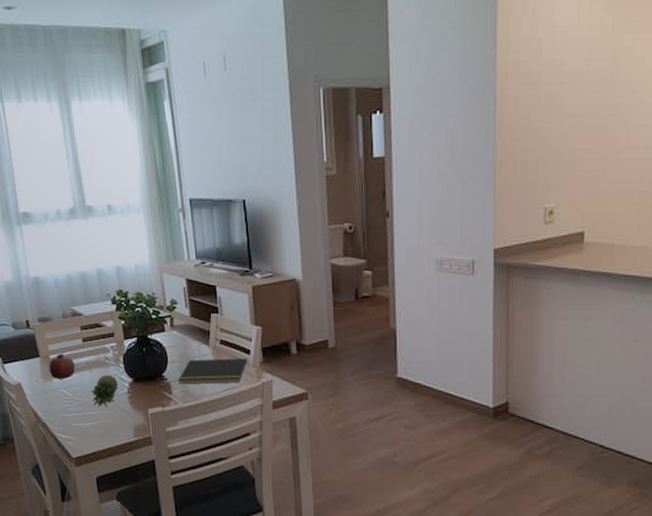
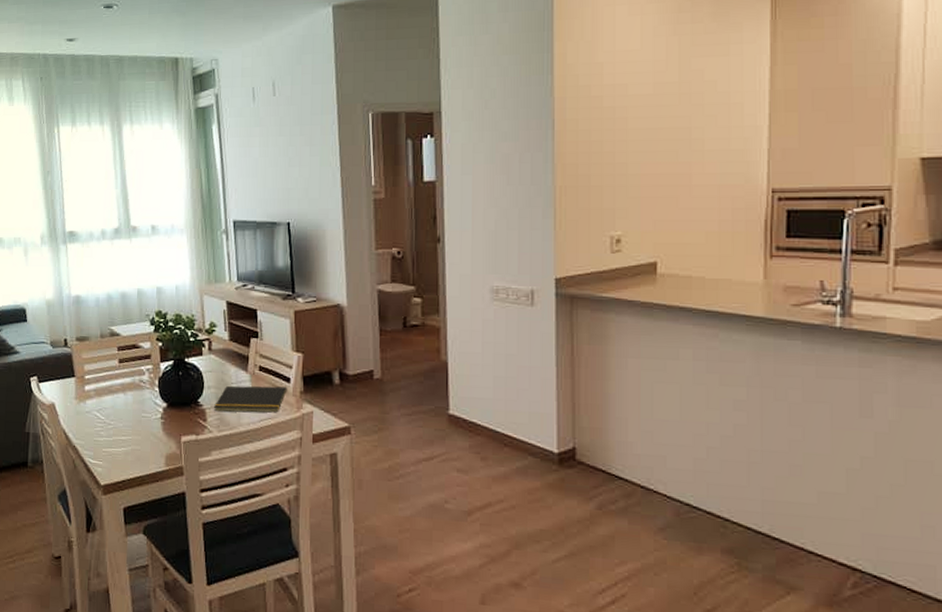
fruit: present [49,353,76,380] -> none [83,374,110,402]
fruit: present [90,375,118,407] -> none [123,398,152,433]

